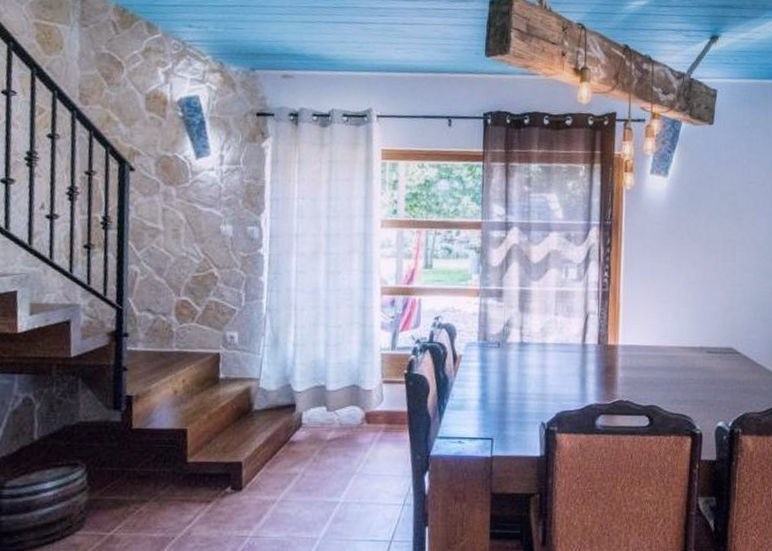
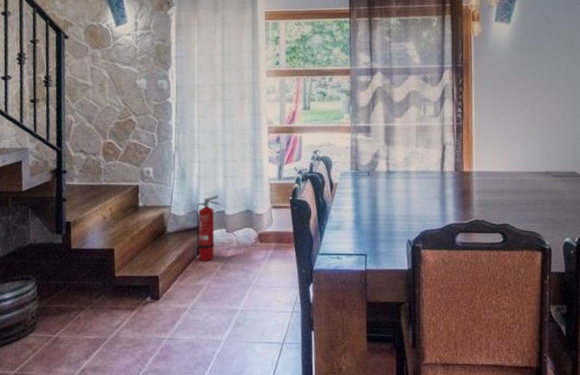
fire extinguisher: none [289,366,320,445] -> present [196,195,220,261]

